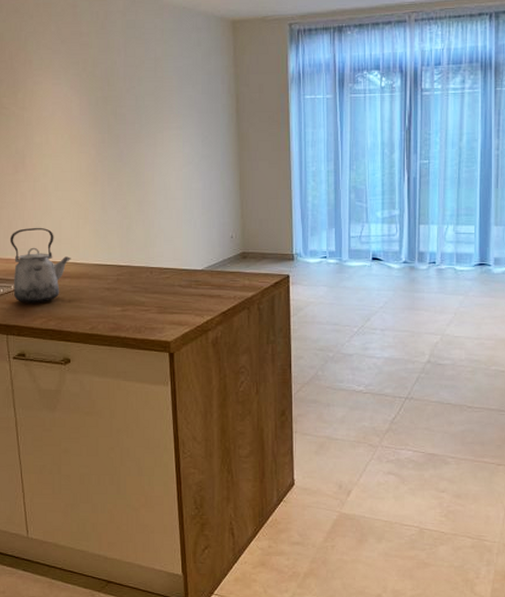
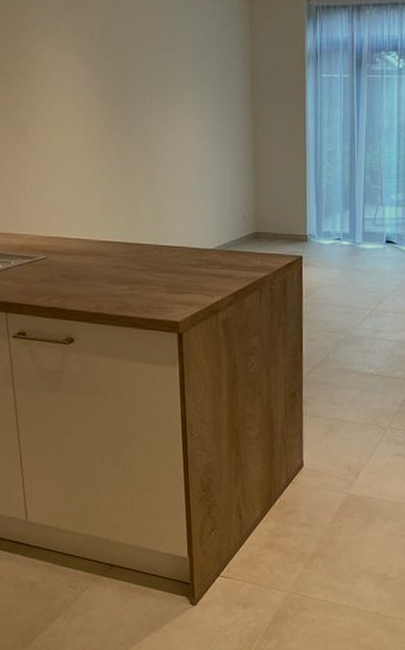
kettle: present [9,227,72,304] -> none [10,201,76,281]

